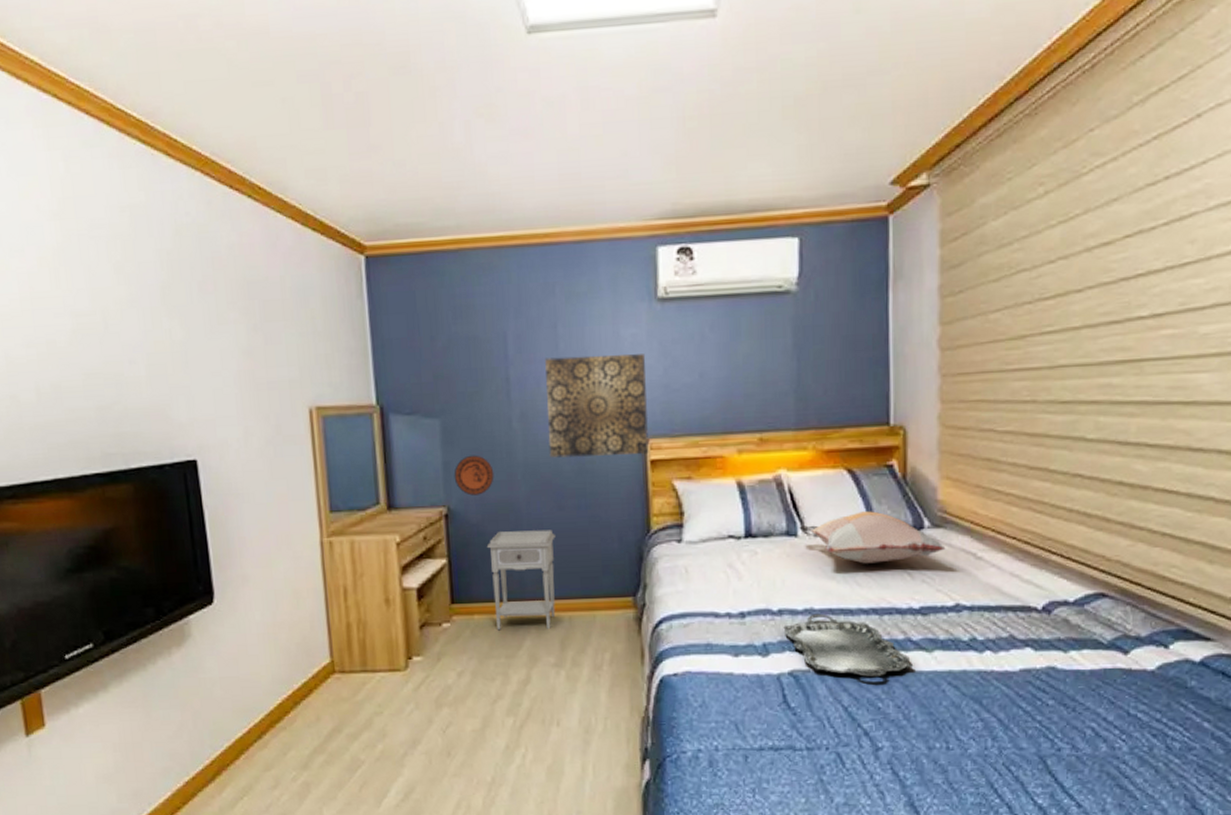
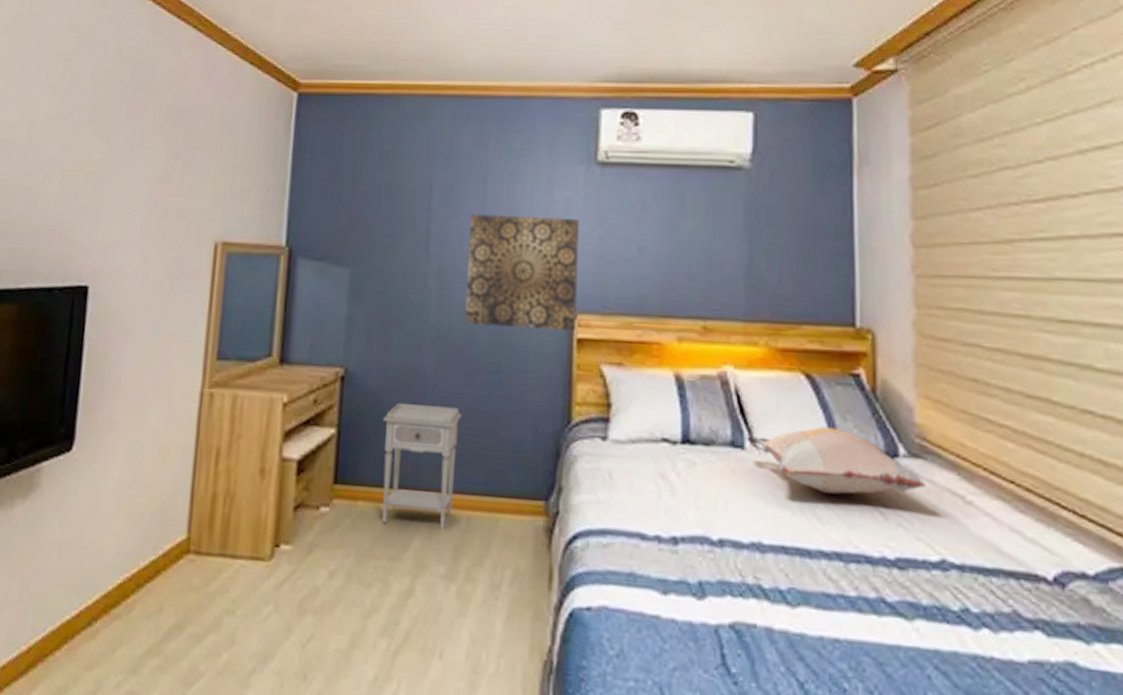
decorative plate: present [454,455,494,496] -> none [356,311,401,358]
serving tray: present [783,613,914,678] -> none [724,550,889,647]

